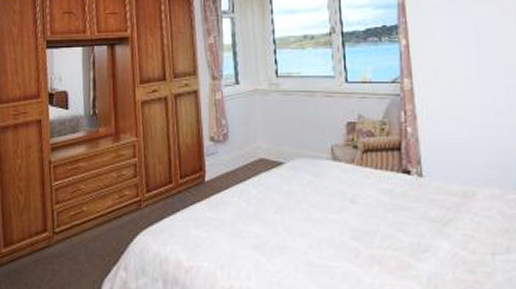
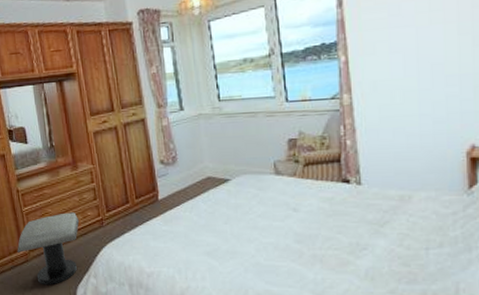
stool: none [39,190,115,278] -> present [17,212,80,286]

